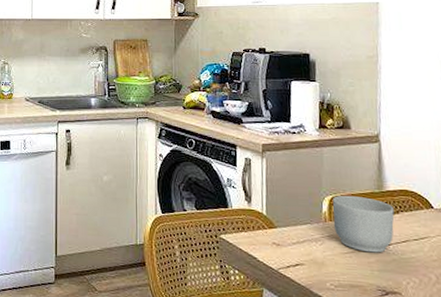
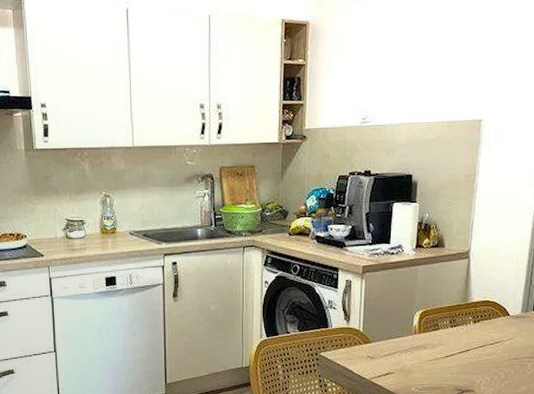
mug: present [332,195,395,253] -> none [422,308,476,358]

